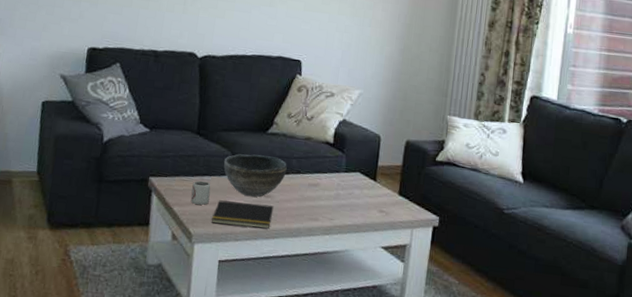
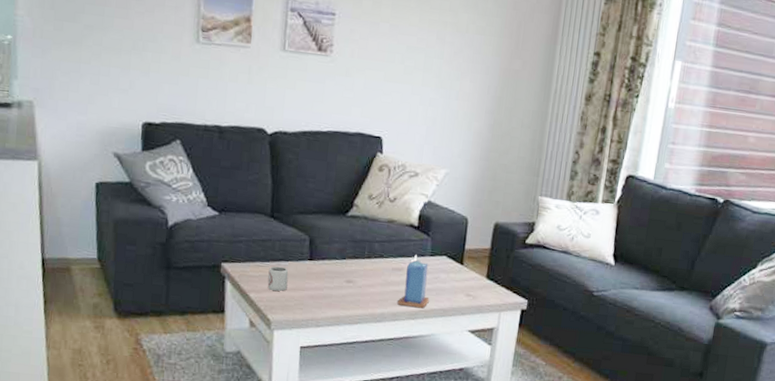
notepad: present [211,200,274,229] -> none [290,286,357,315]
bowl: present [223,154,287,197] -> none [301,238,369,282]
candle: none [313,171,344,224] -> present [397,255,429,309]

